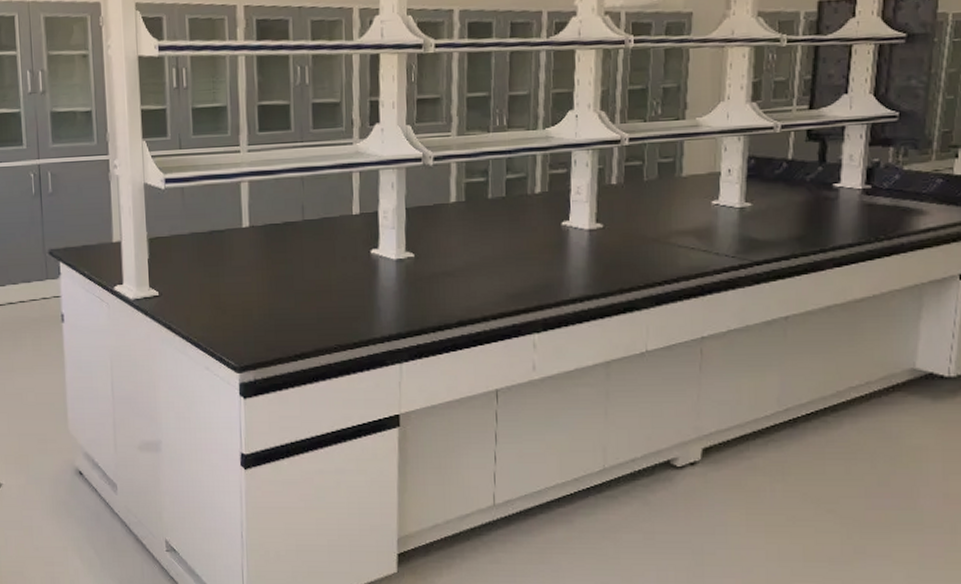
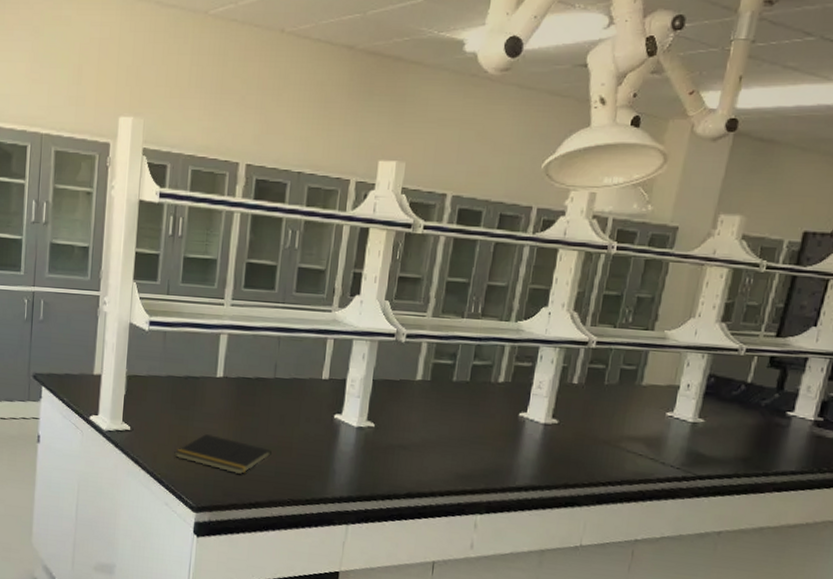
notepad: none [208,288,311,327] -> present [174,434,272,475]

